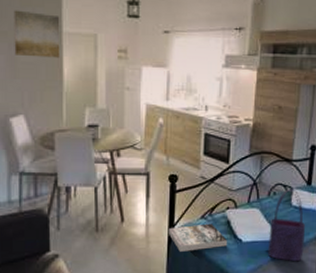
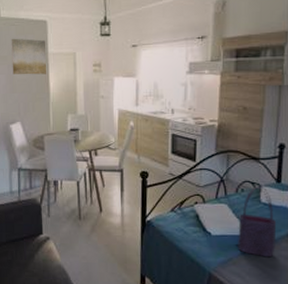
book: present [168,223,228,252] -> none [141,216,198,241]

